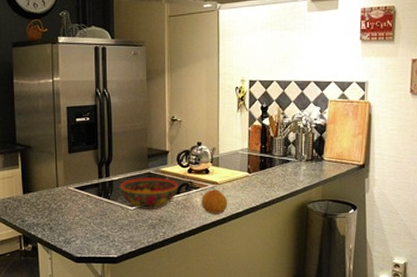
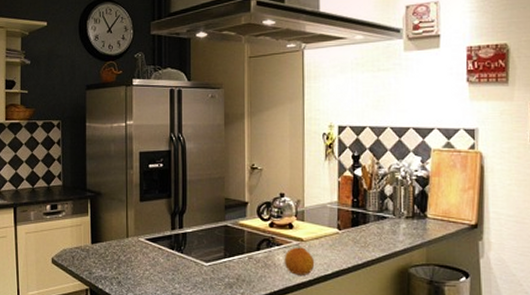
bowl: present [120,177,178,209] -> none [194,231,258,267]

